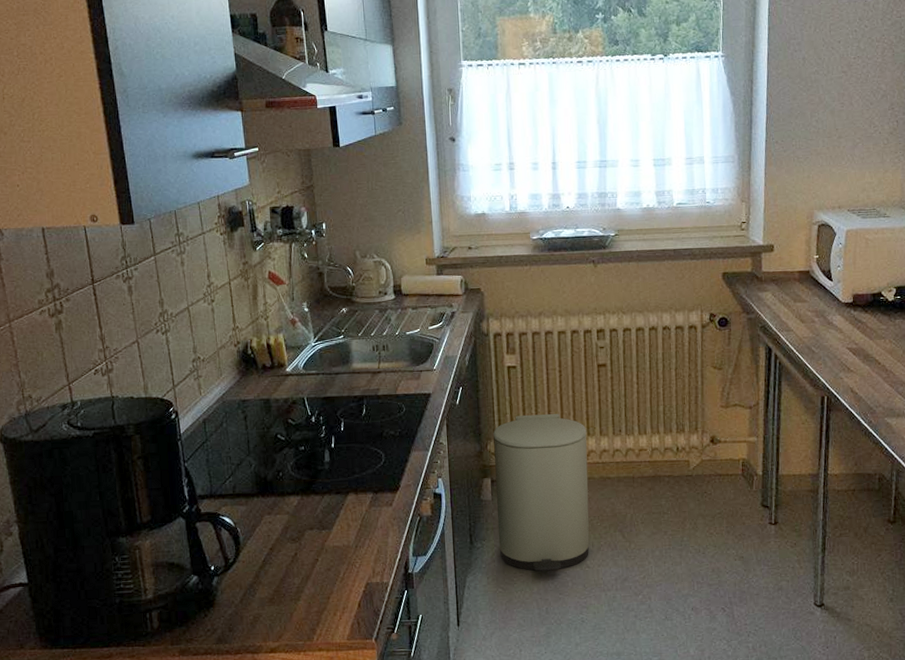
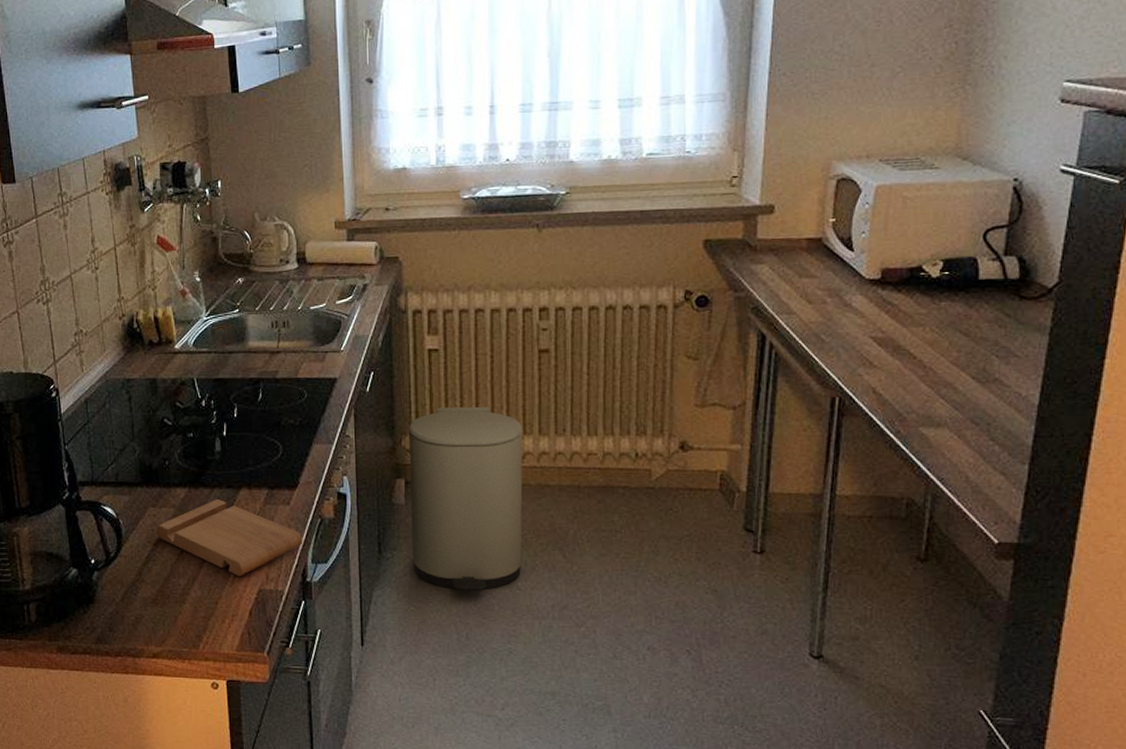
cutting board: none [271,504,405,573] -> present [155,498,303,576]

